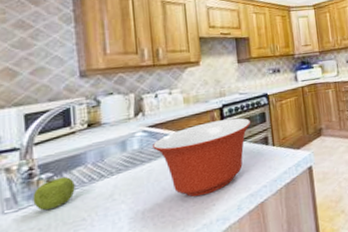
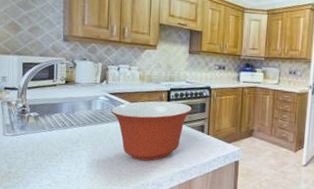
fruit: present [32,176,75,211] -> none [24,117,52,141]

